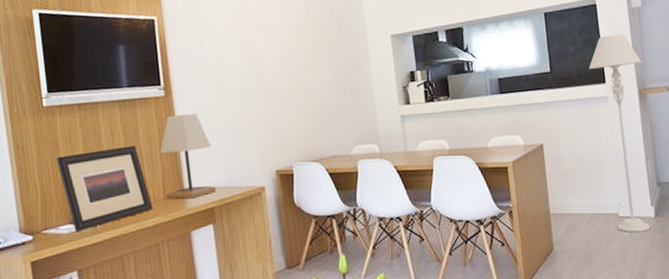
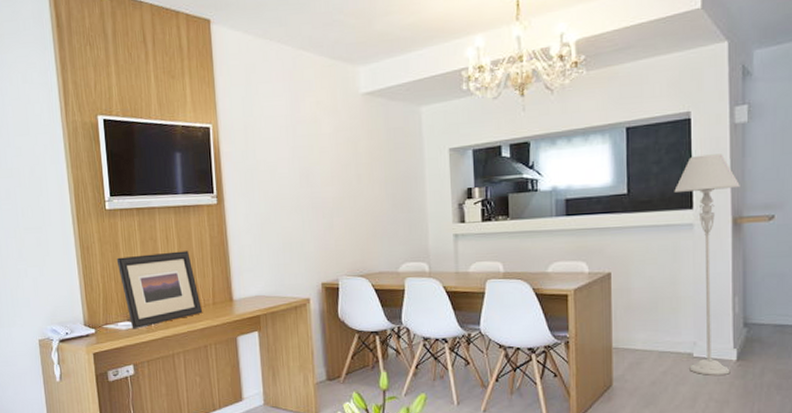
lamp: present [160,113,217,200] -> none [210,222,263,306]

